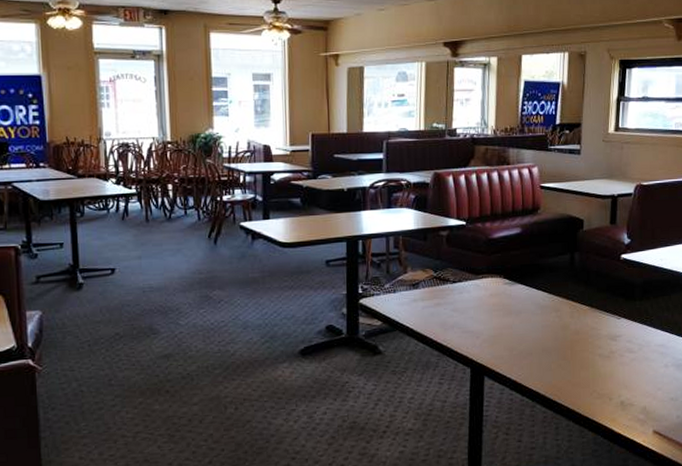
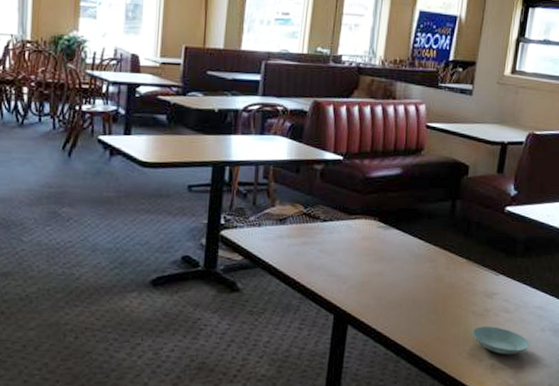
saucer: none [600,366,655,392] -> present [472,326,529,355]

